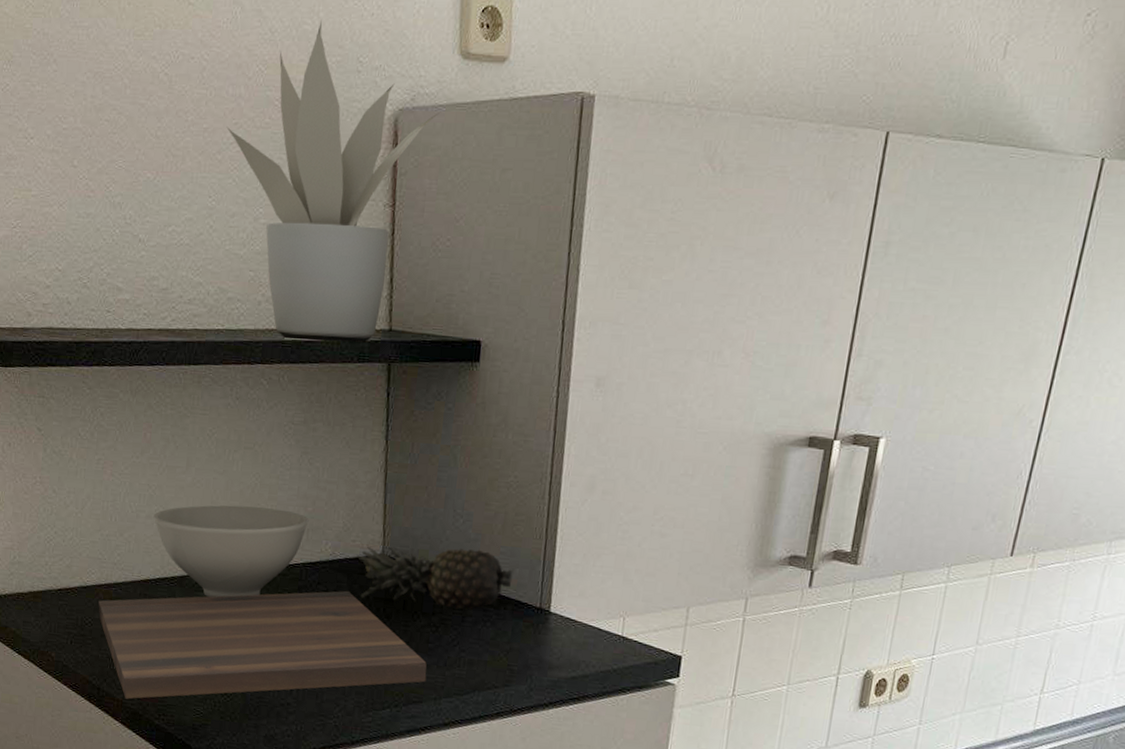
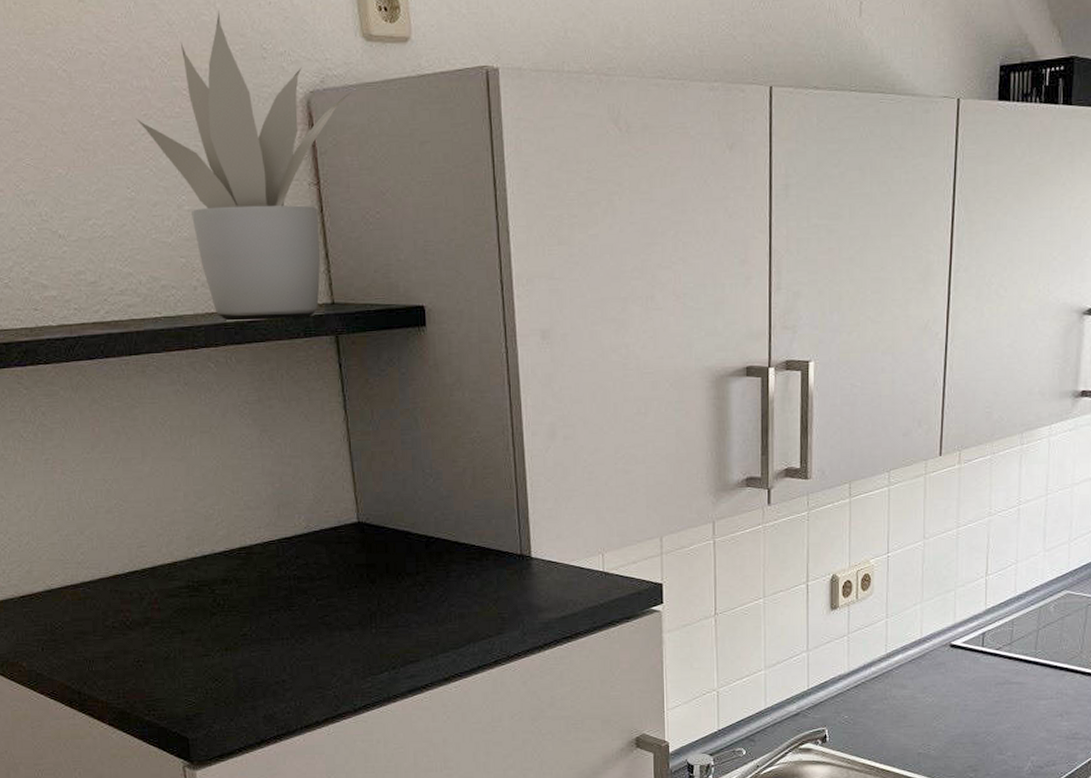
cutting board: present [98,591,427,700] -> none [67,562,420,699]
bowl: present [153,505,309,598] -> none [114,489,278,586]
fruit: present [357,546,513,609] -> none [332,505,490,567]

